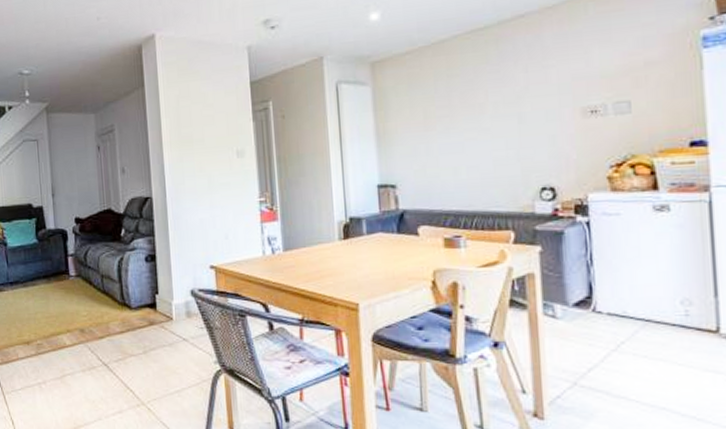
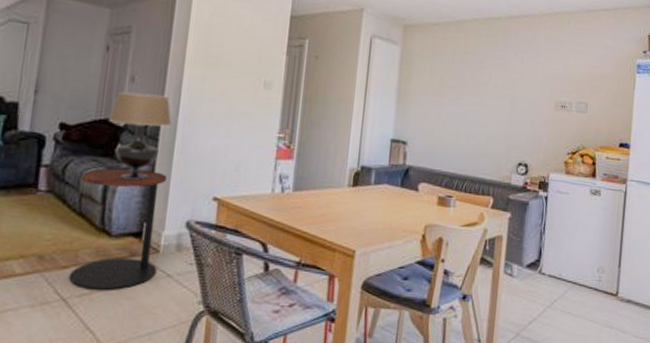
side table: none [99,248,174,355] -> present [69,168,167,290]
table lamp: none [110,180,162,258] -> present [108,92,172,180]

